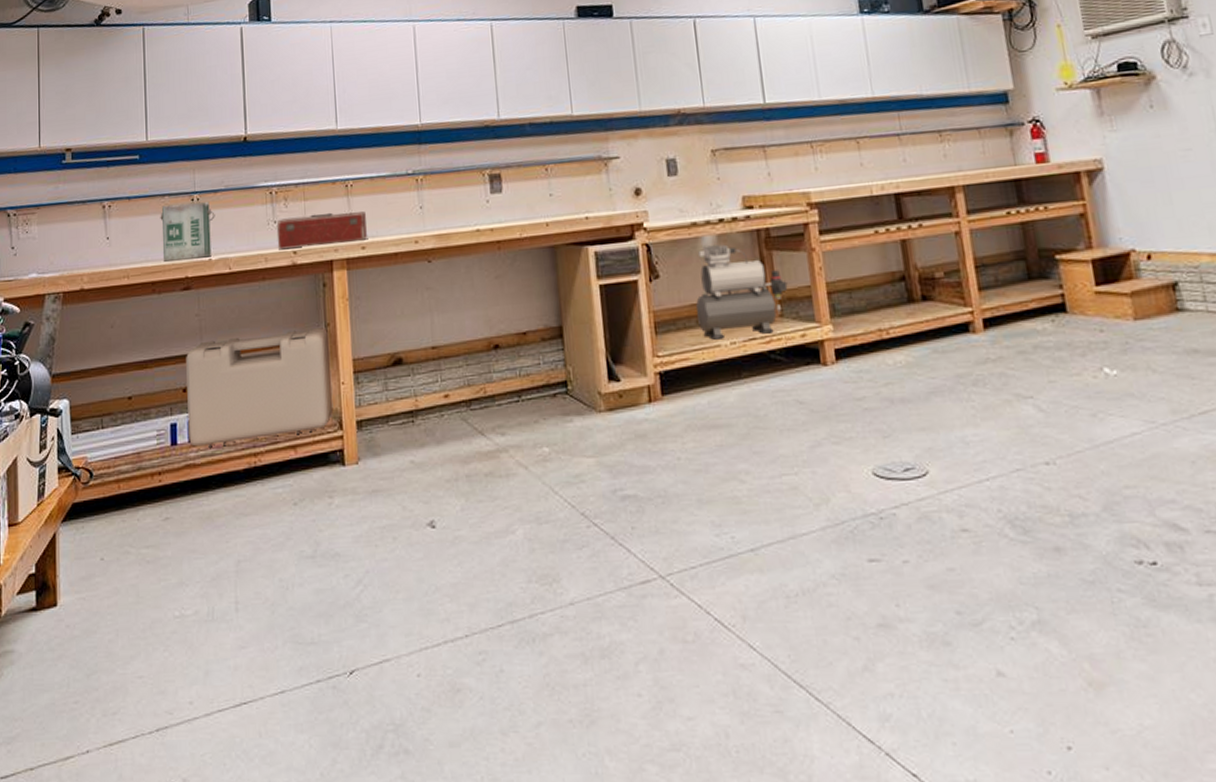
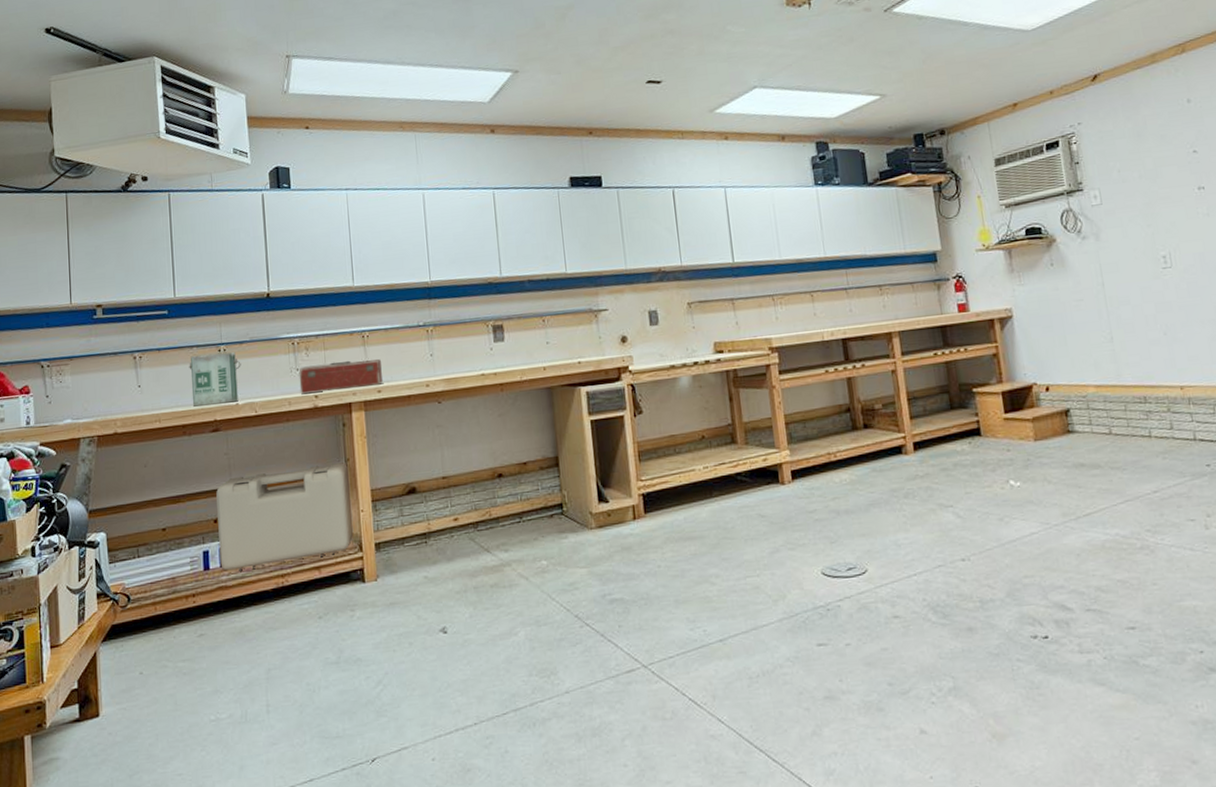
air compressor: present [696,244,788,340] -> none [674,383,752,465]

